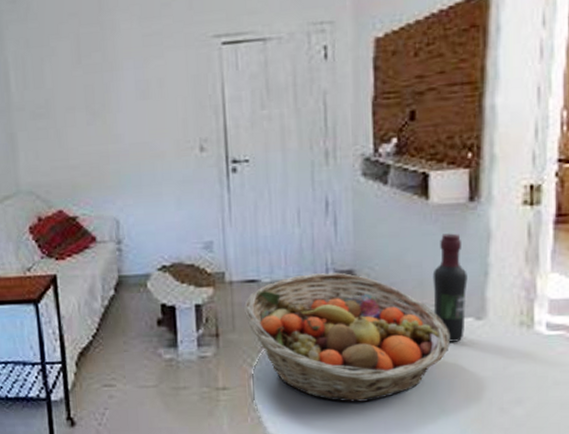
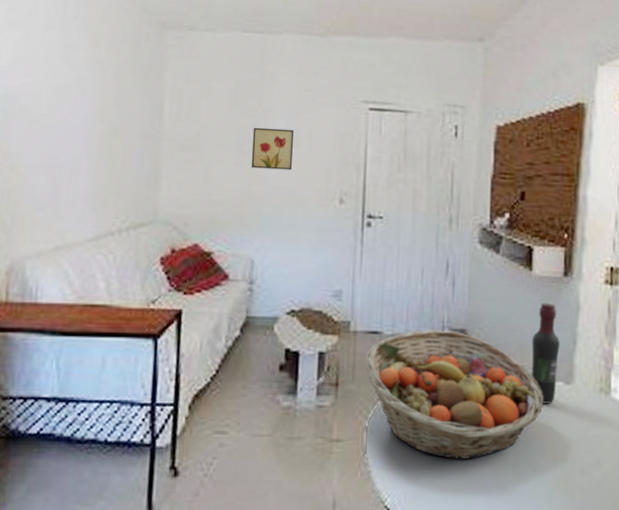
wall art: none [100,79,146,127] -> present [251,127,295,170]

